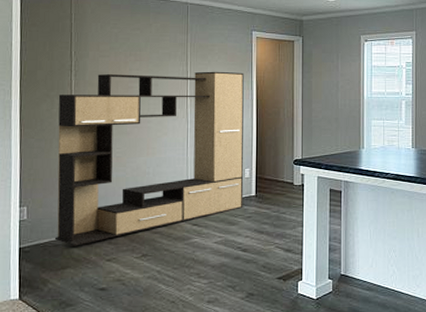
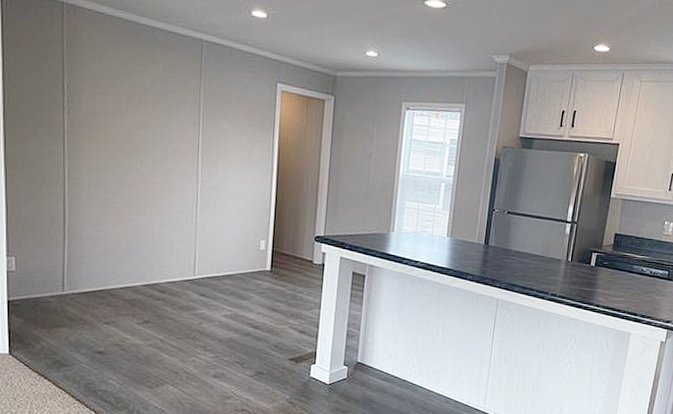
media console: present [54,71,244,246] -> none [46,114,265,305]

